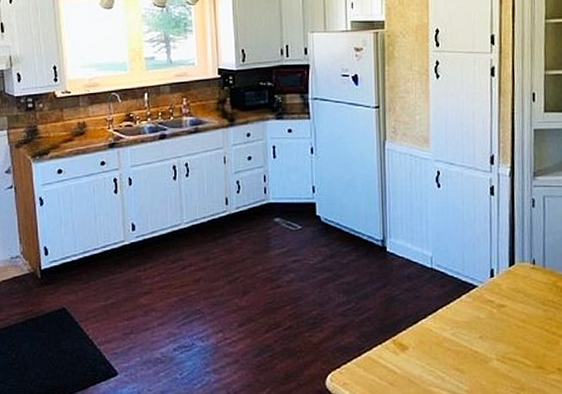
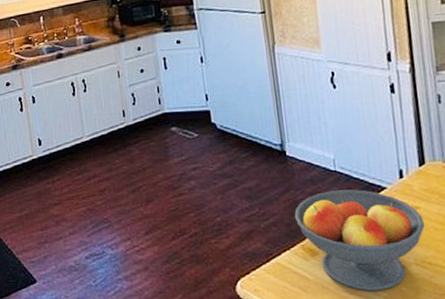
fruit bowl: none [388,287,509,385] -> present [294,189,425,291]

